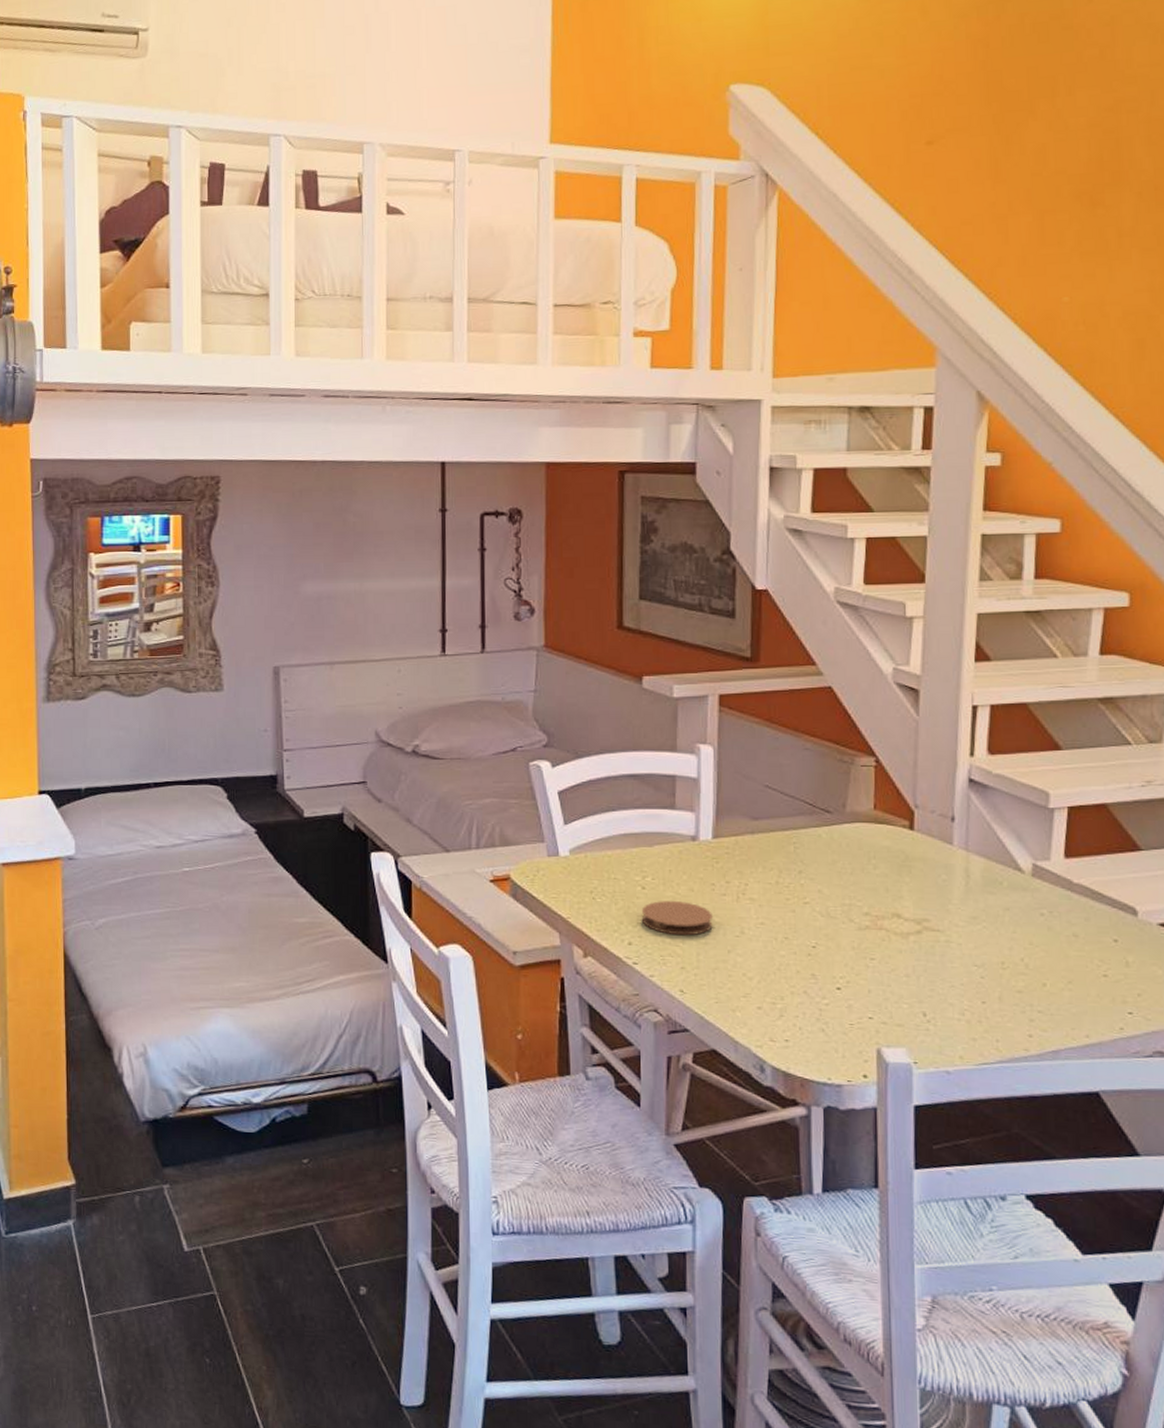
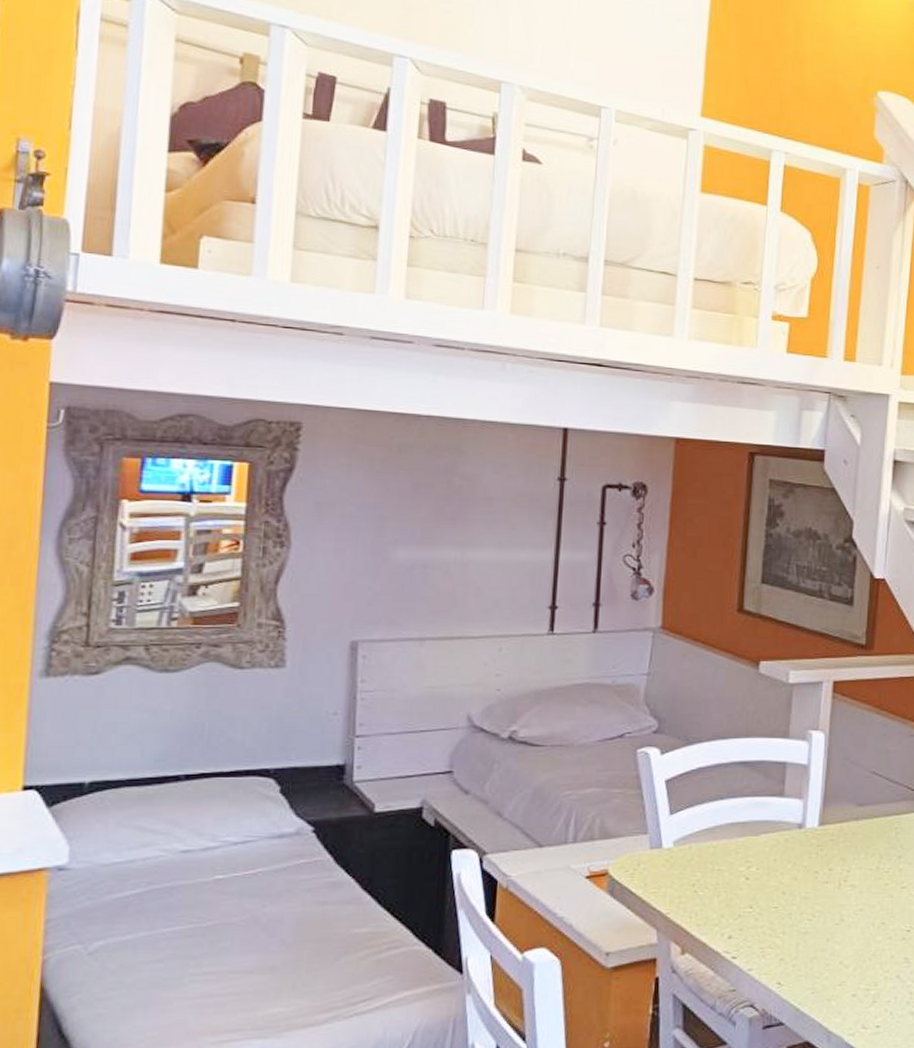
coaster: present [641,901,713,936] -> none [743,891,814,926]

